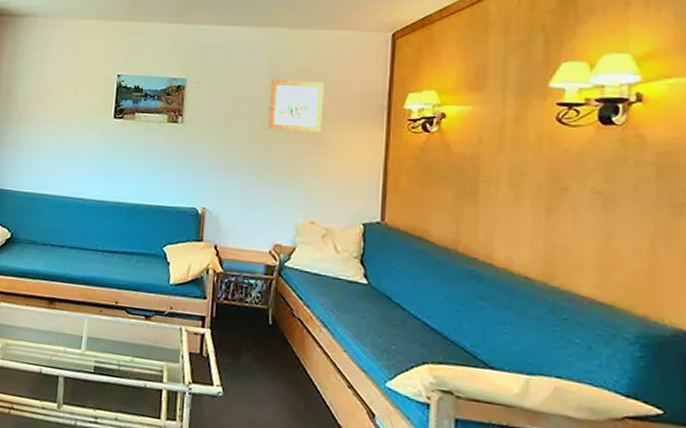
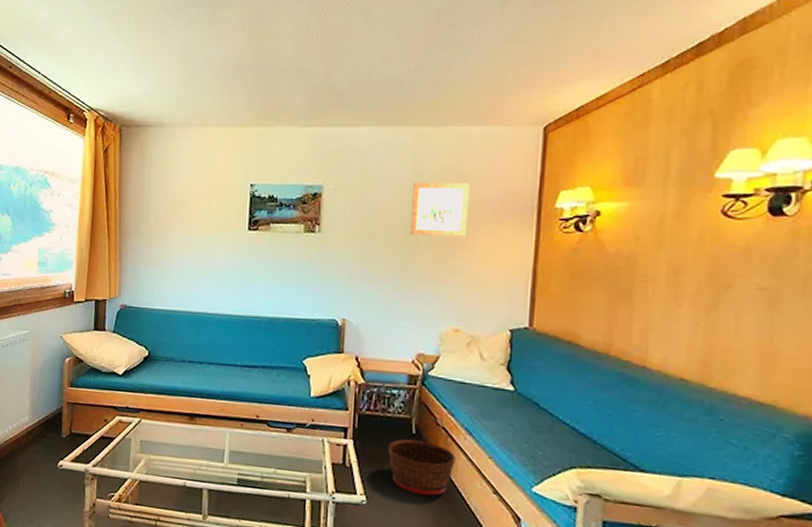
basket: none [244,329,311,389] -> present [387,438,455,496]

